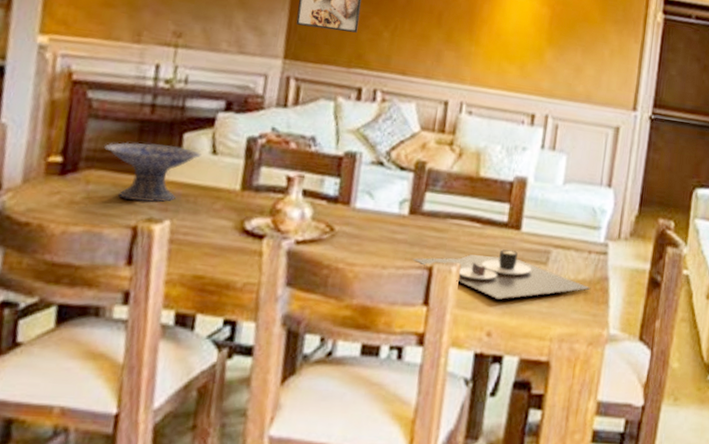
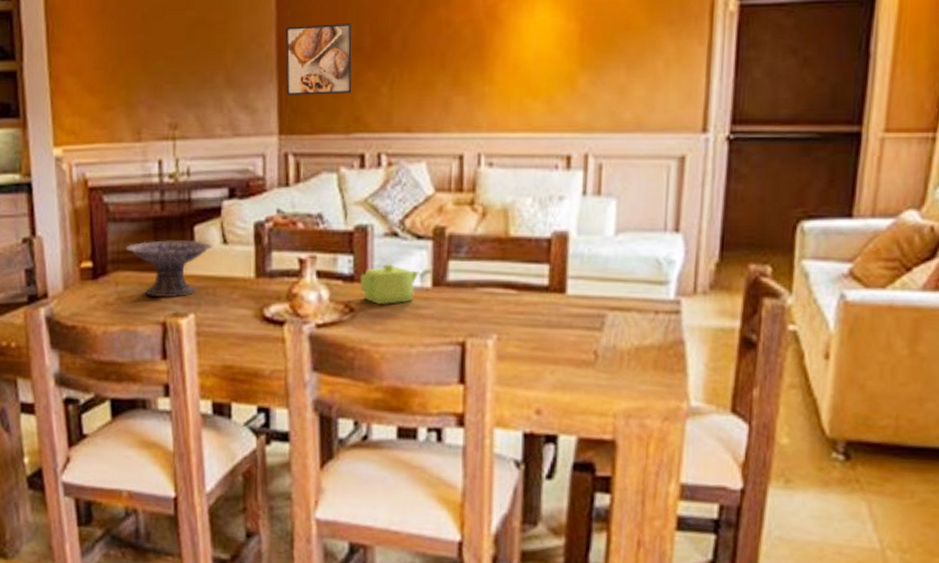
teapot: none [342,189,399,228] -> present [360,263,419,304]
place setting: present [411,249,591,300] -> none [440,317,662,374]

